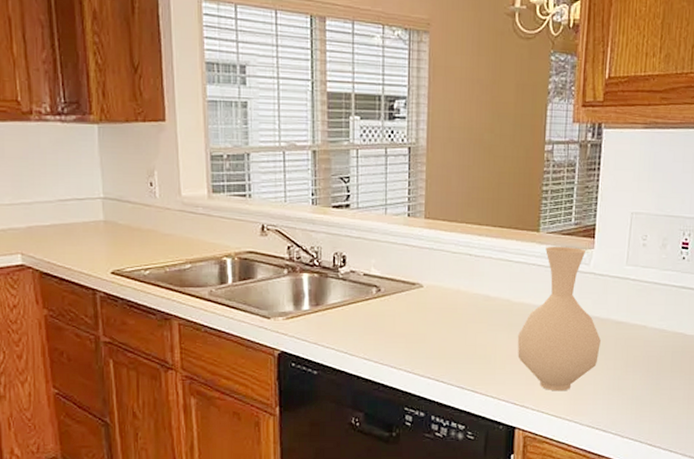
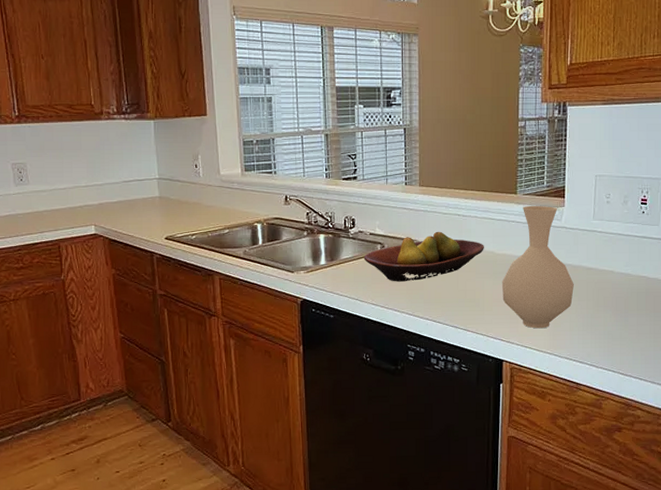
fruit bowl: none [355,273,499,333] -> present [363,231,484,282]

